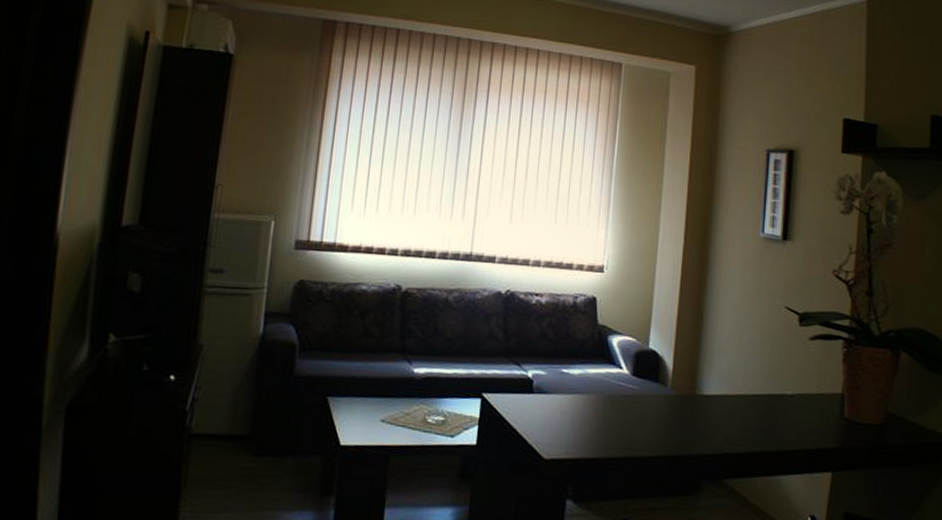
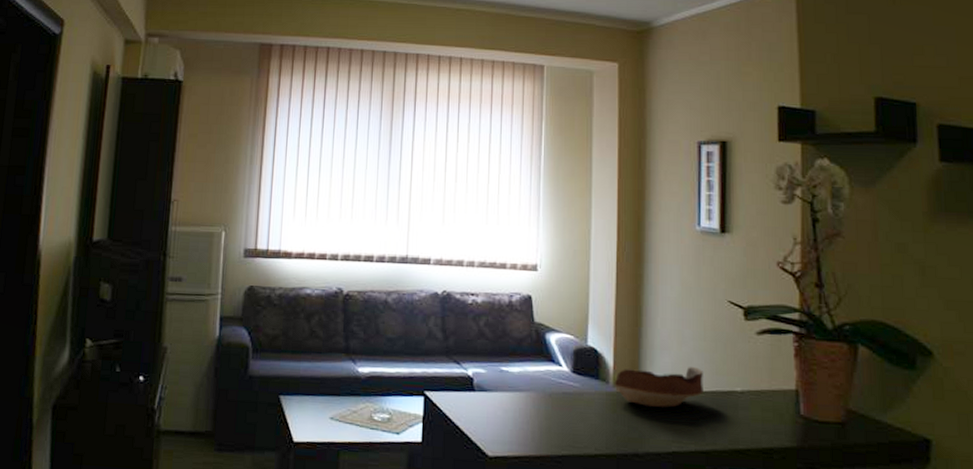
bowl: none [672,369,758,410] -> present [614,366,703,408]

